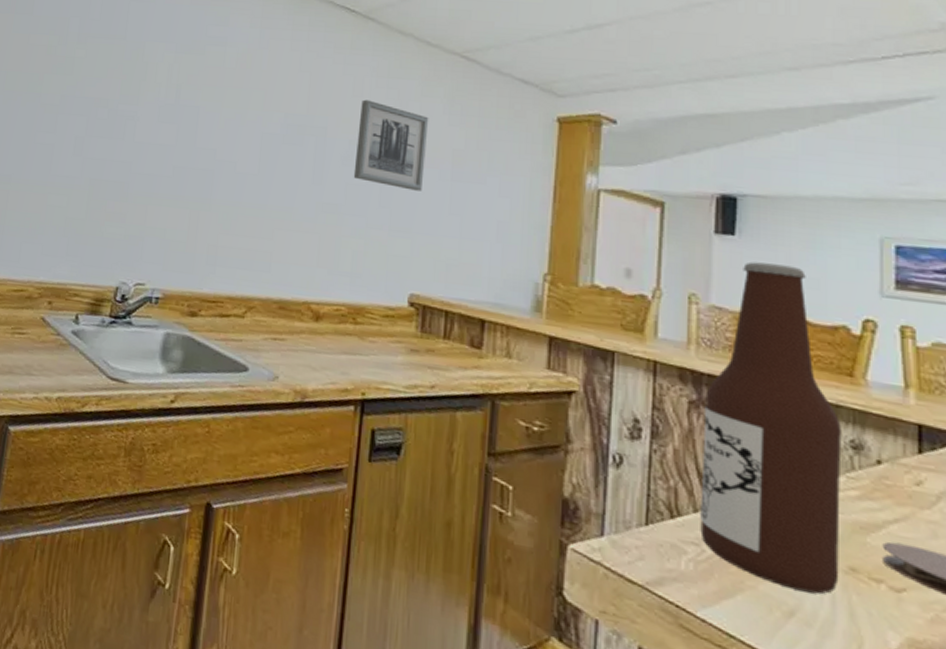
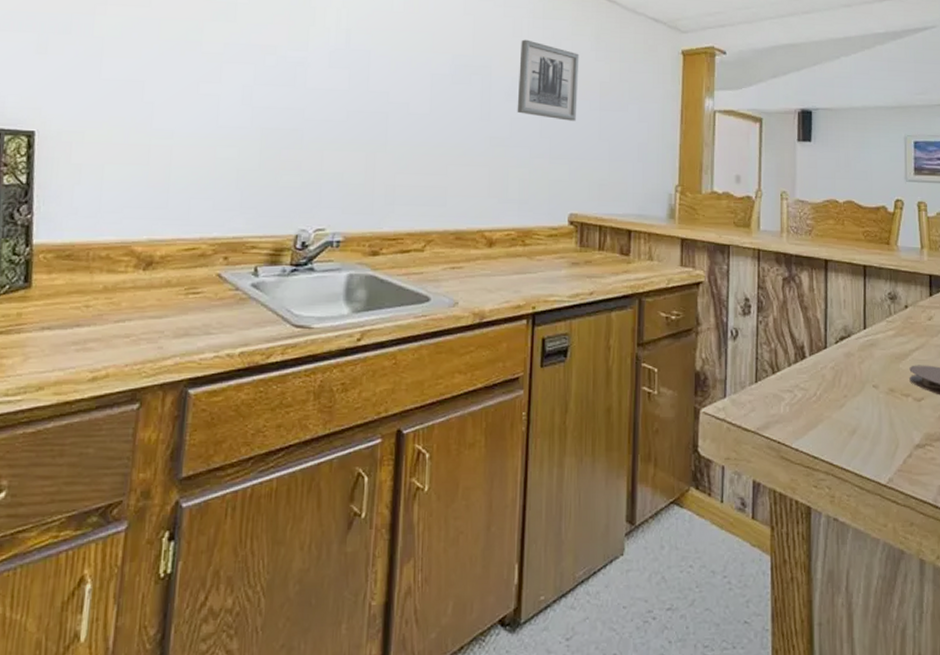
root beer bottle: present [700,261,842,595] -> none [793,162,883,413]

